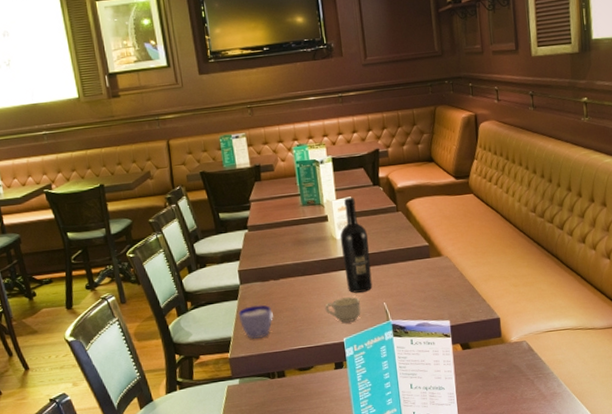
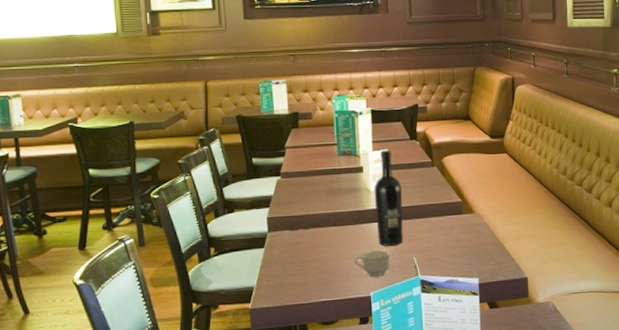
cup: present [238,304,273,339] -> none [263,254,300,290]

